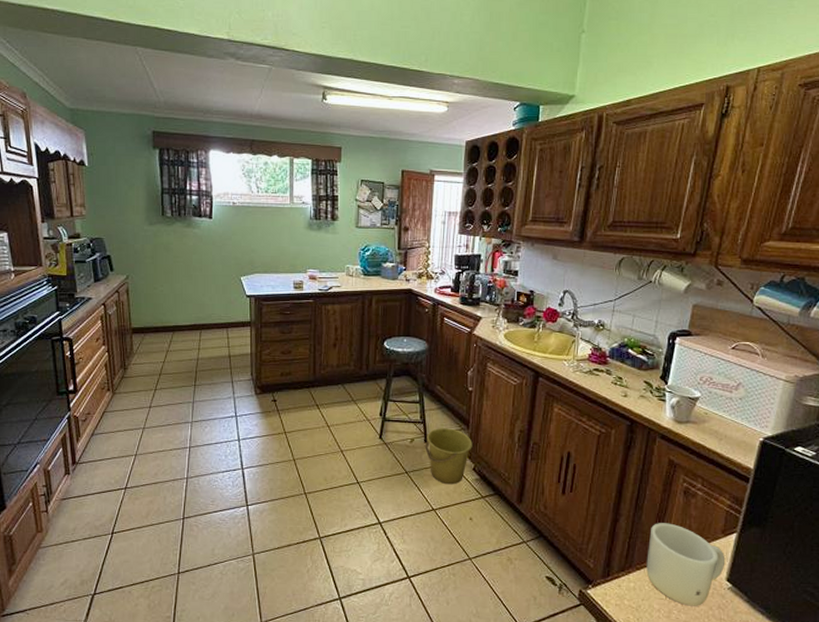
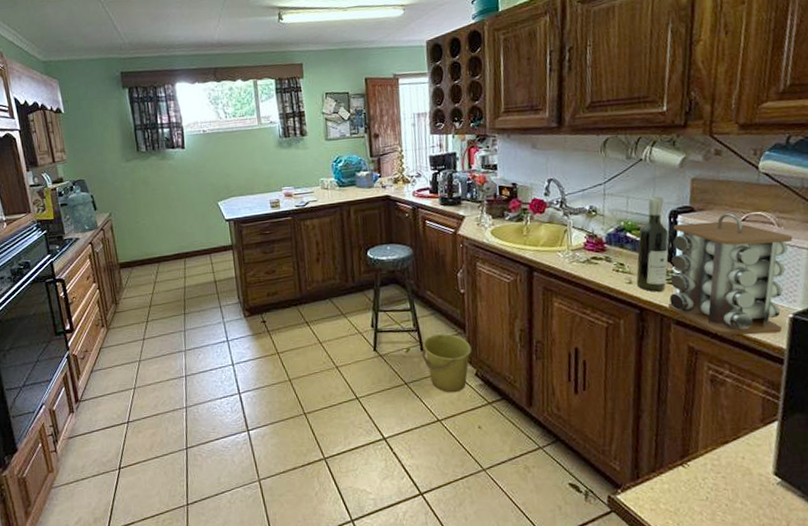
canister: none [81,244,114,293] -> present [66,186,99,233]
bottle: none [631,318,666,407] -> present [636,196,669,292]
mug: present [646,523,726,606] -> none [678,415,770,506]
spice rack: none [656,341,774,454] -> present [668,213,793,336]

